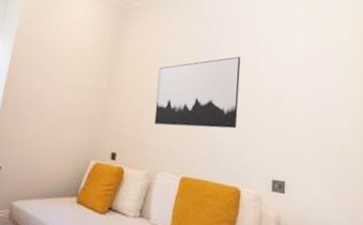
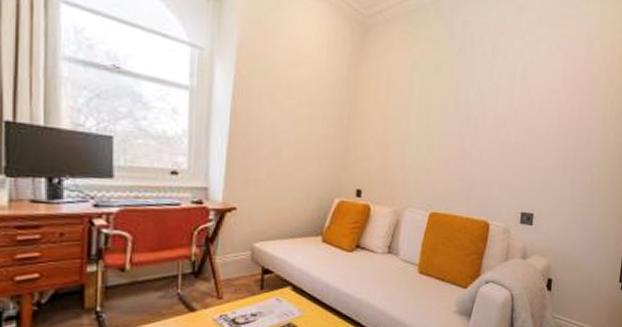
wall art: present [154,56,241,129] -> none [401,82,496,162]

